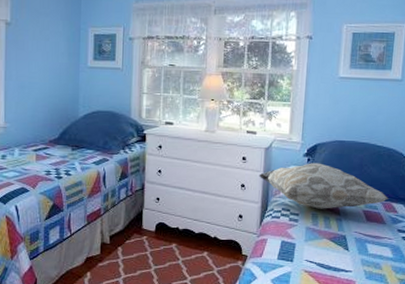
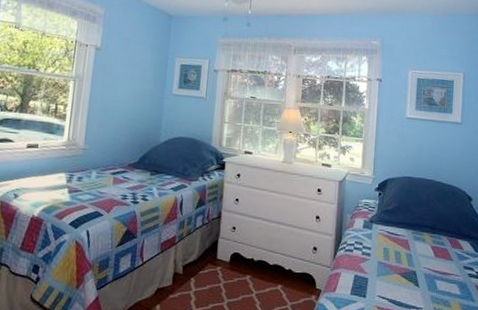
decorative pillow: present [259,163,389,209] -> none [333,197,454,244]

